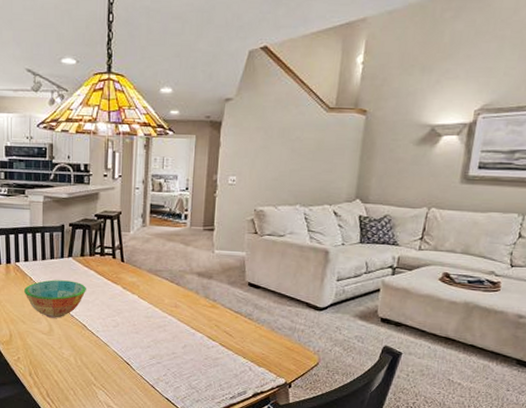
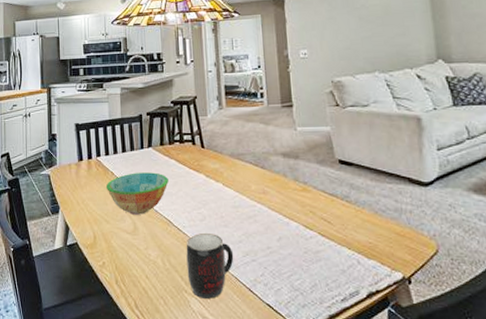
mug: none [97,337,141,392] -> present [186,232,234,299]

